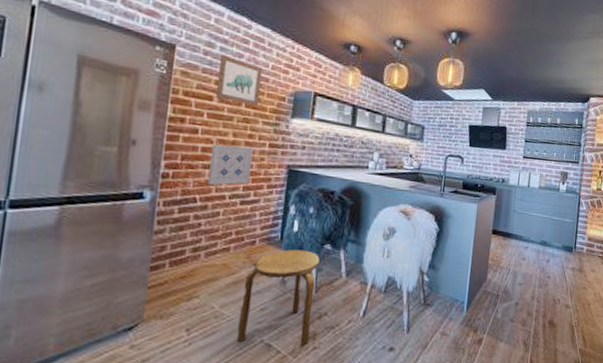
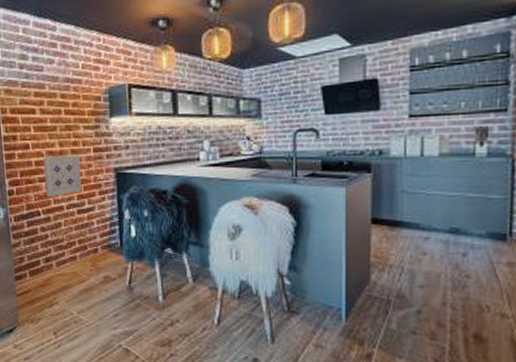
wall art: present [215,54,263,106] -> none [33,64,77,111]
stool: present [237,249,320,346] -> none [94,255,165,353]

